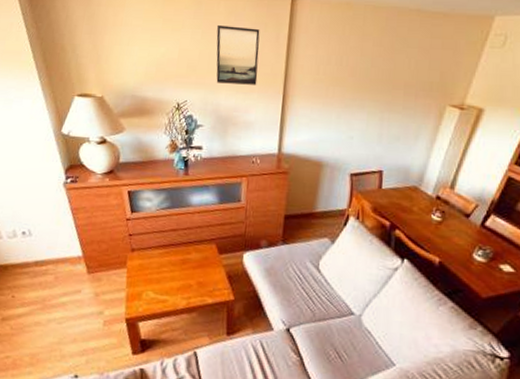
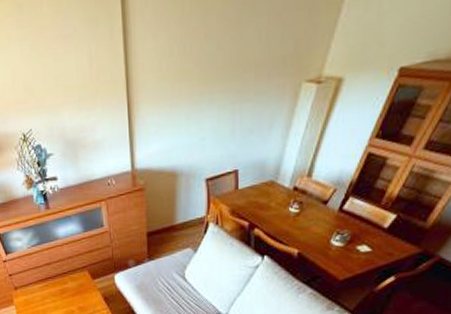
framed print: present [216,24,260,85] -> none [44,26,99,103]

